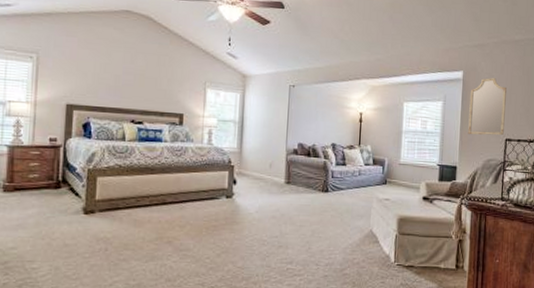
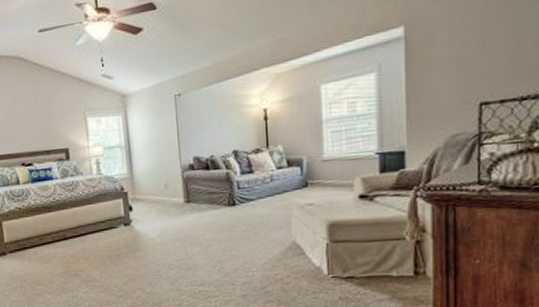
home mirror: present [468,78,507,136] -> none [418,24,477,108]

